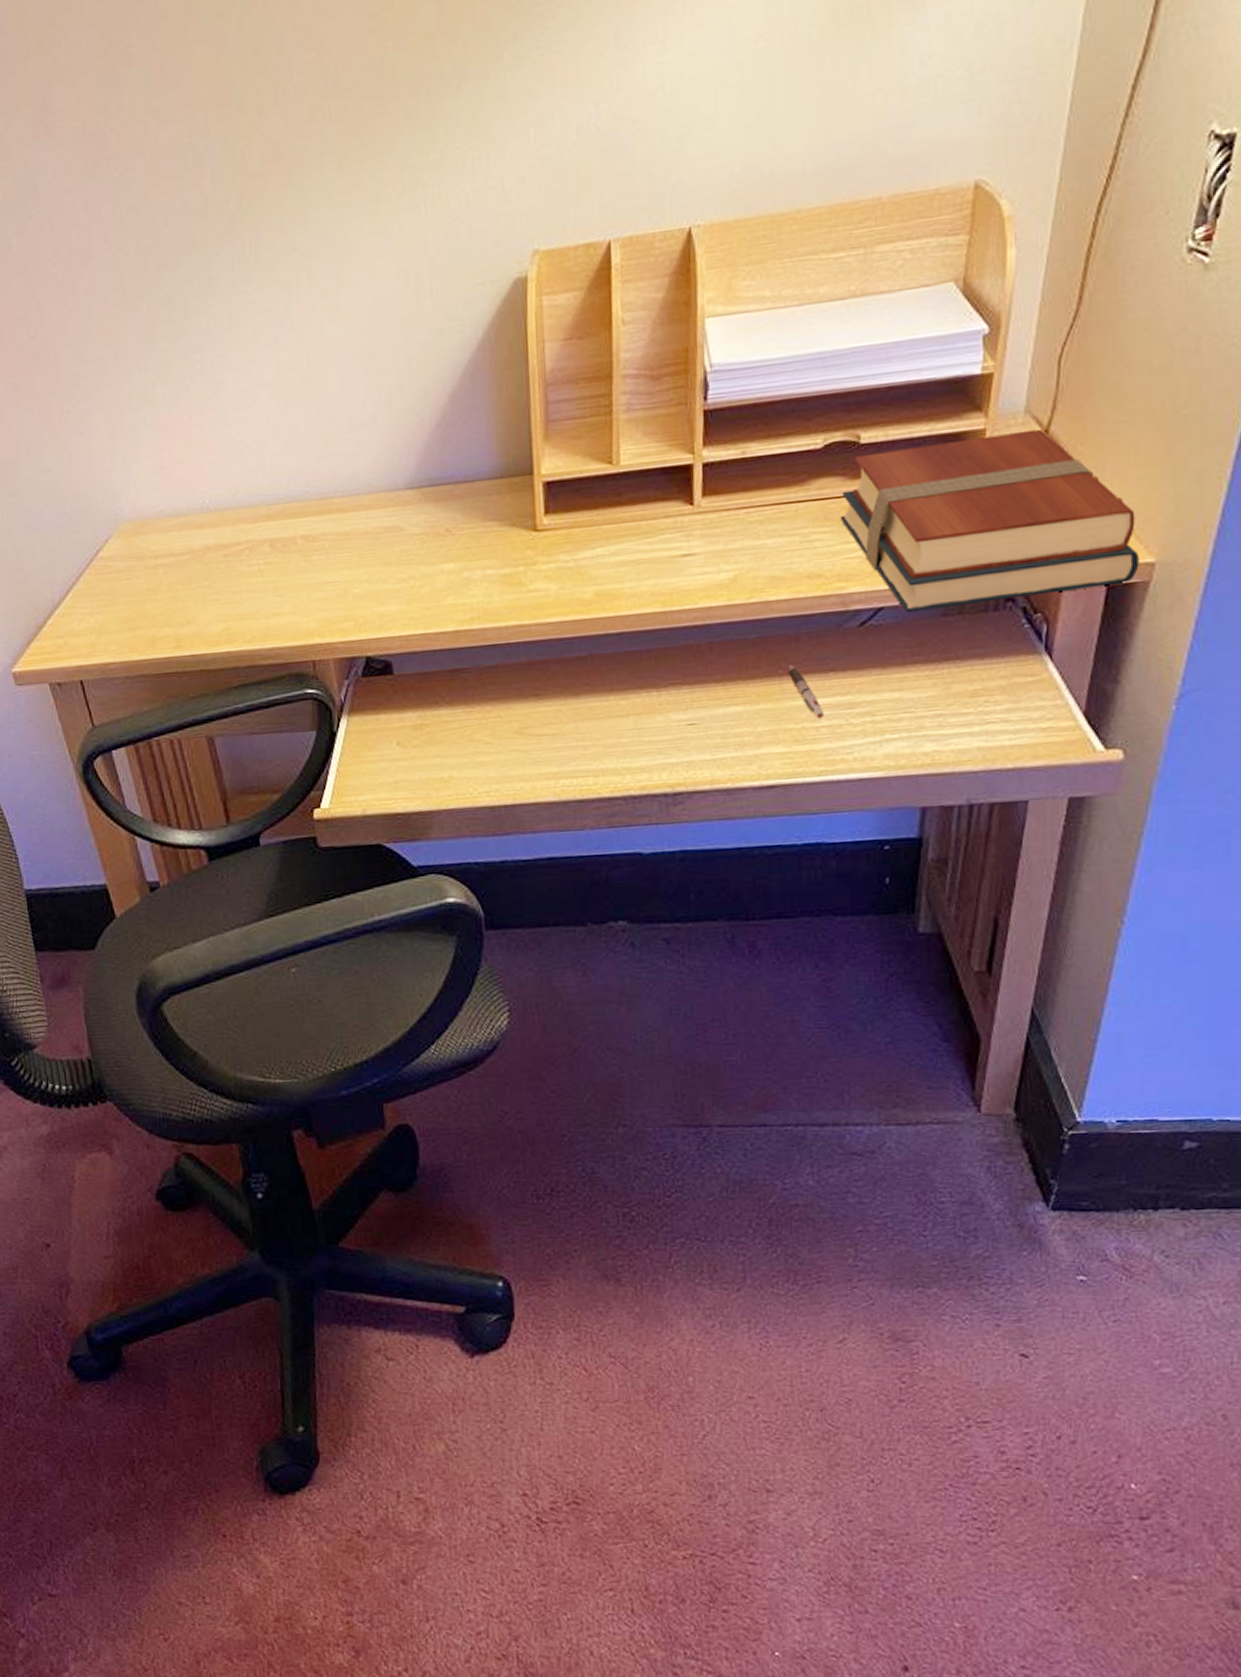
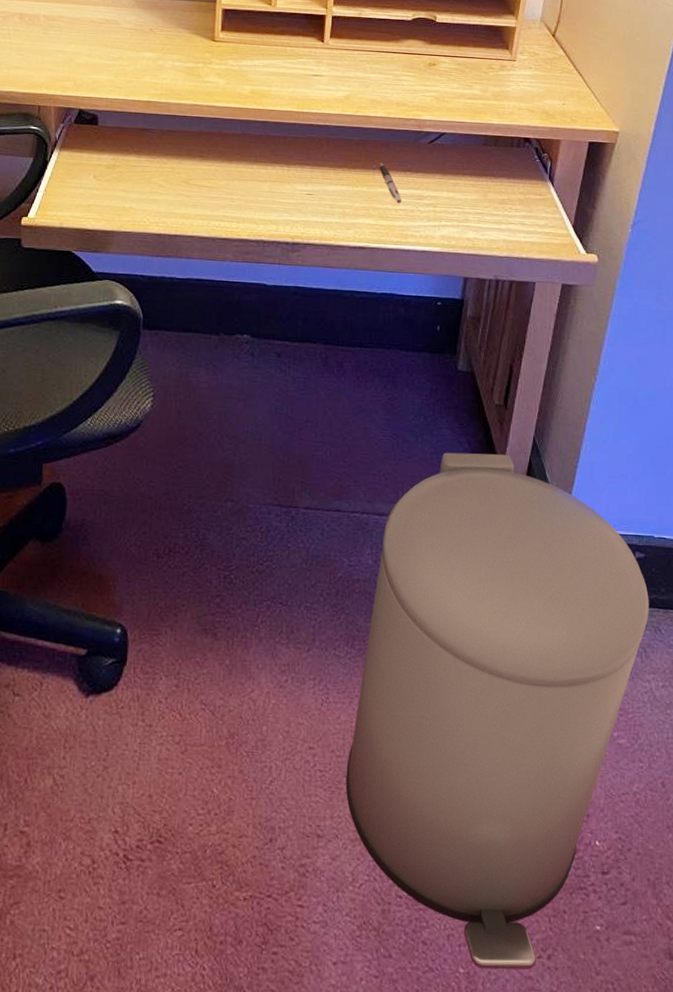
pedal bin: none [797,1034,1205,1624] -> present [345,452,649,970]
books: present [840,428,1139,613] -> none [420,29,609,142]

